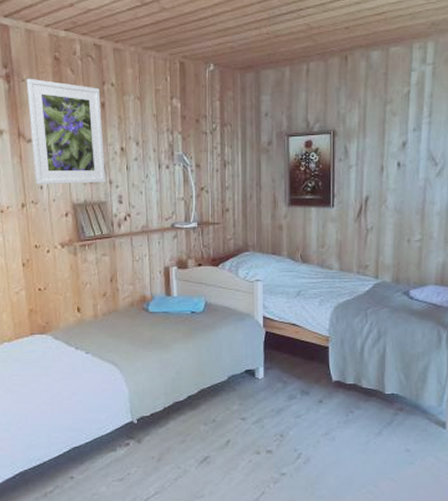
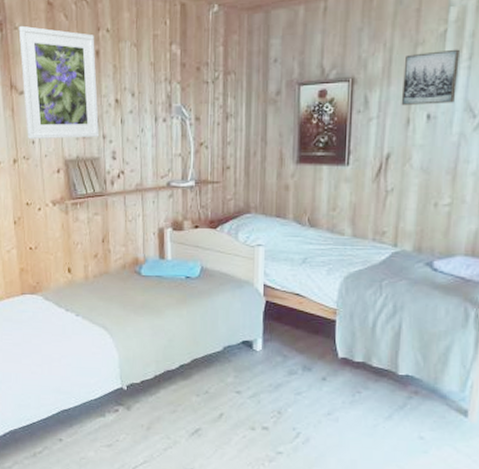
wall art: none [375,107,421,154] -> present [401,49,459,105]

